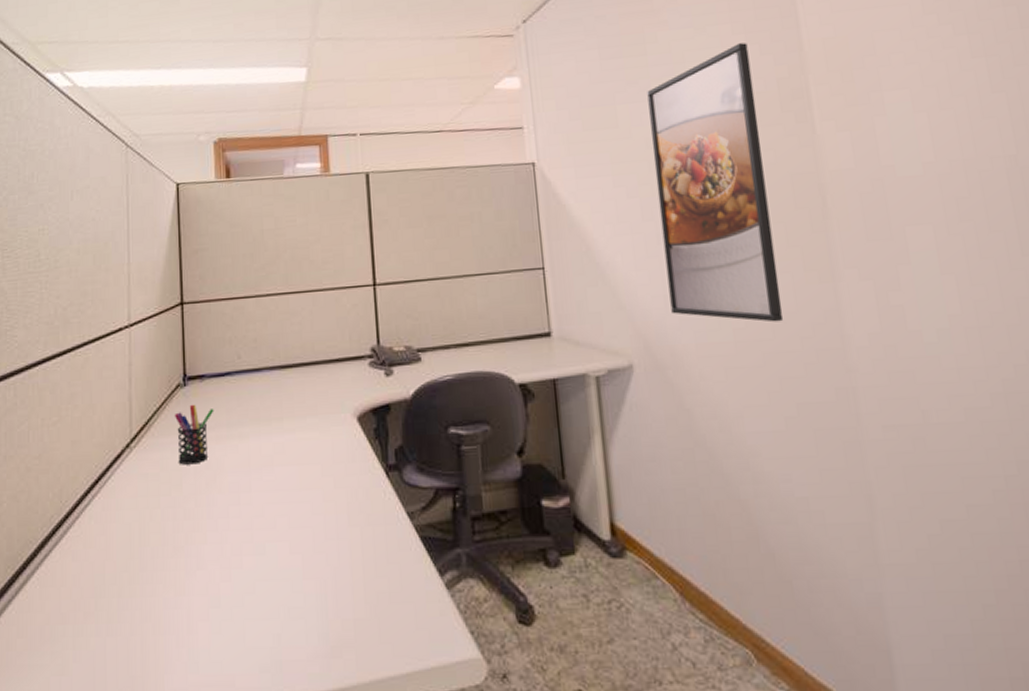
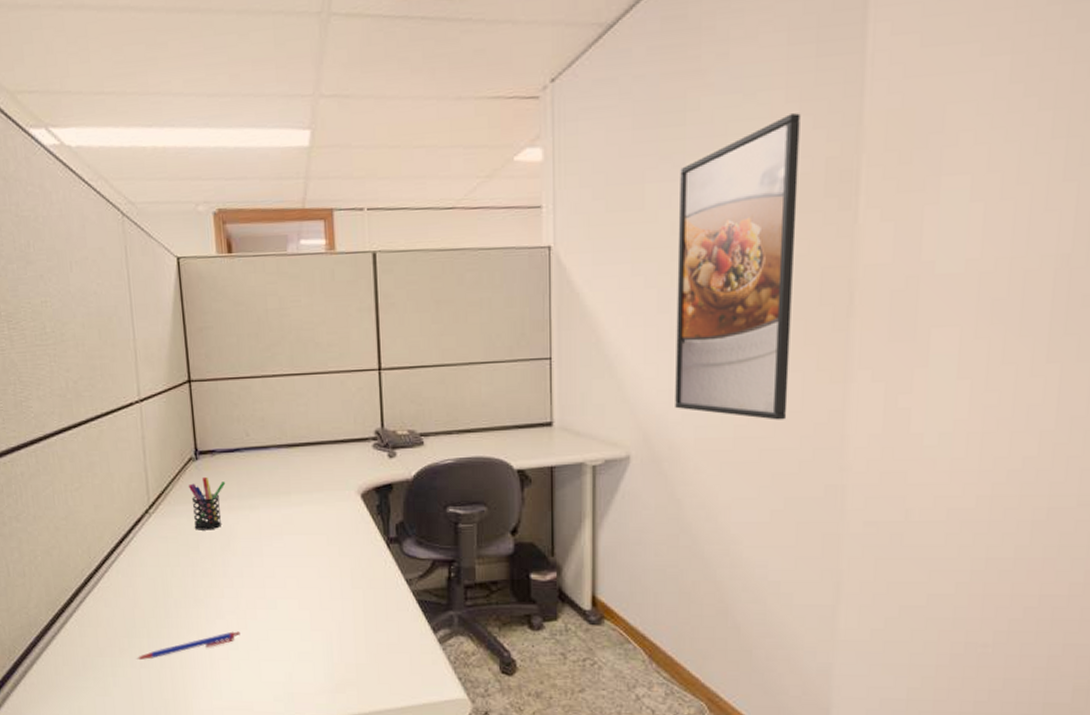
pen: none [102,584,223,626] -> present [136,631,240,660]

